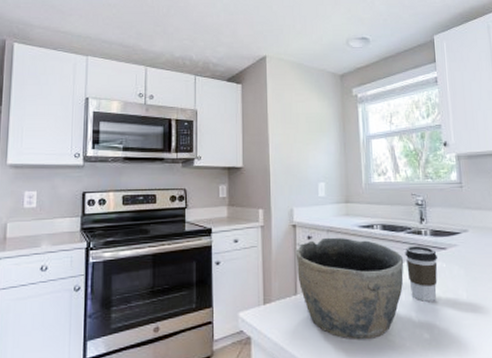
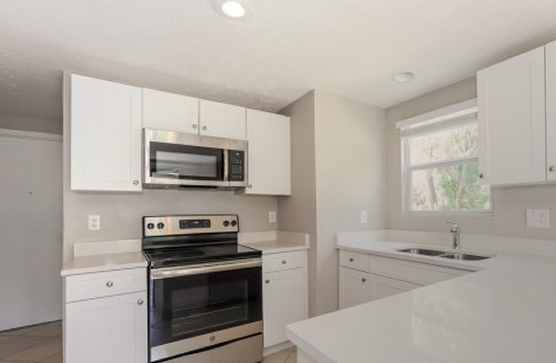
bowl: present [295,237,404,340] -> none [338,260,437,350]
coffee cup: present [405,246,438,302] -> none [438,268,467,317]

